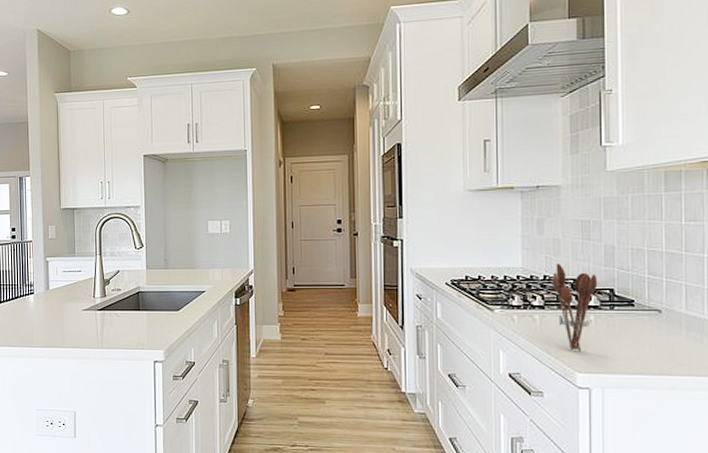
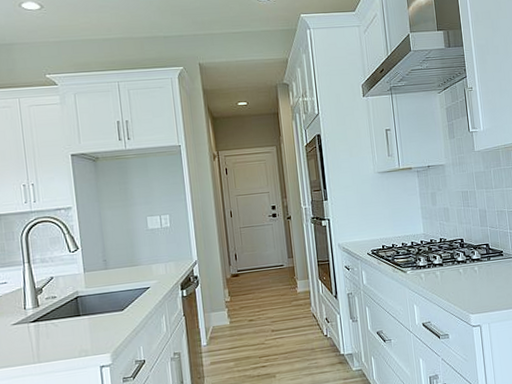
utensil holder: present [551,263,598,351] -> none [445,227,478,297]

